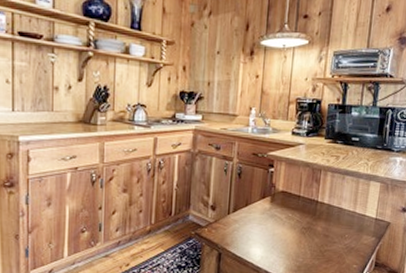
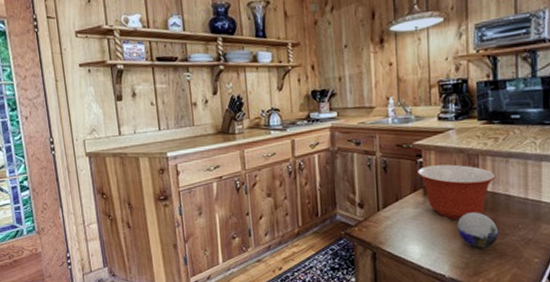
mixing bowl: none [268,176,333,227] -> present [418,164,496,220]
decorative orb: none [295,221,329,253] -> present [457,212,499,248]

